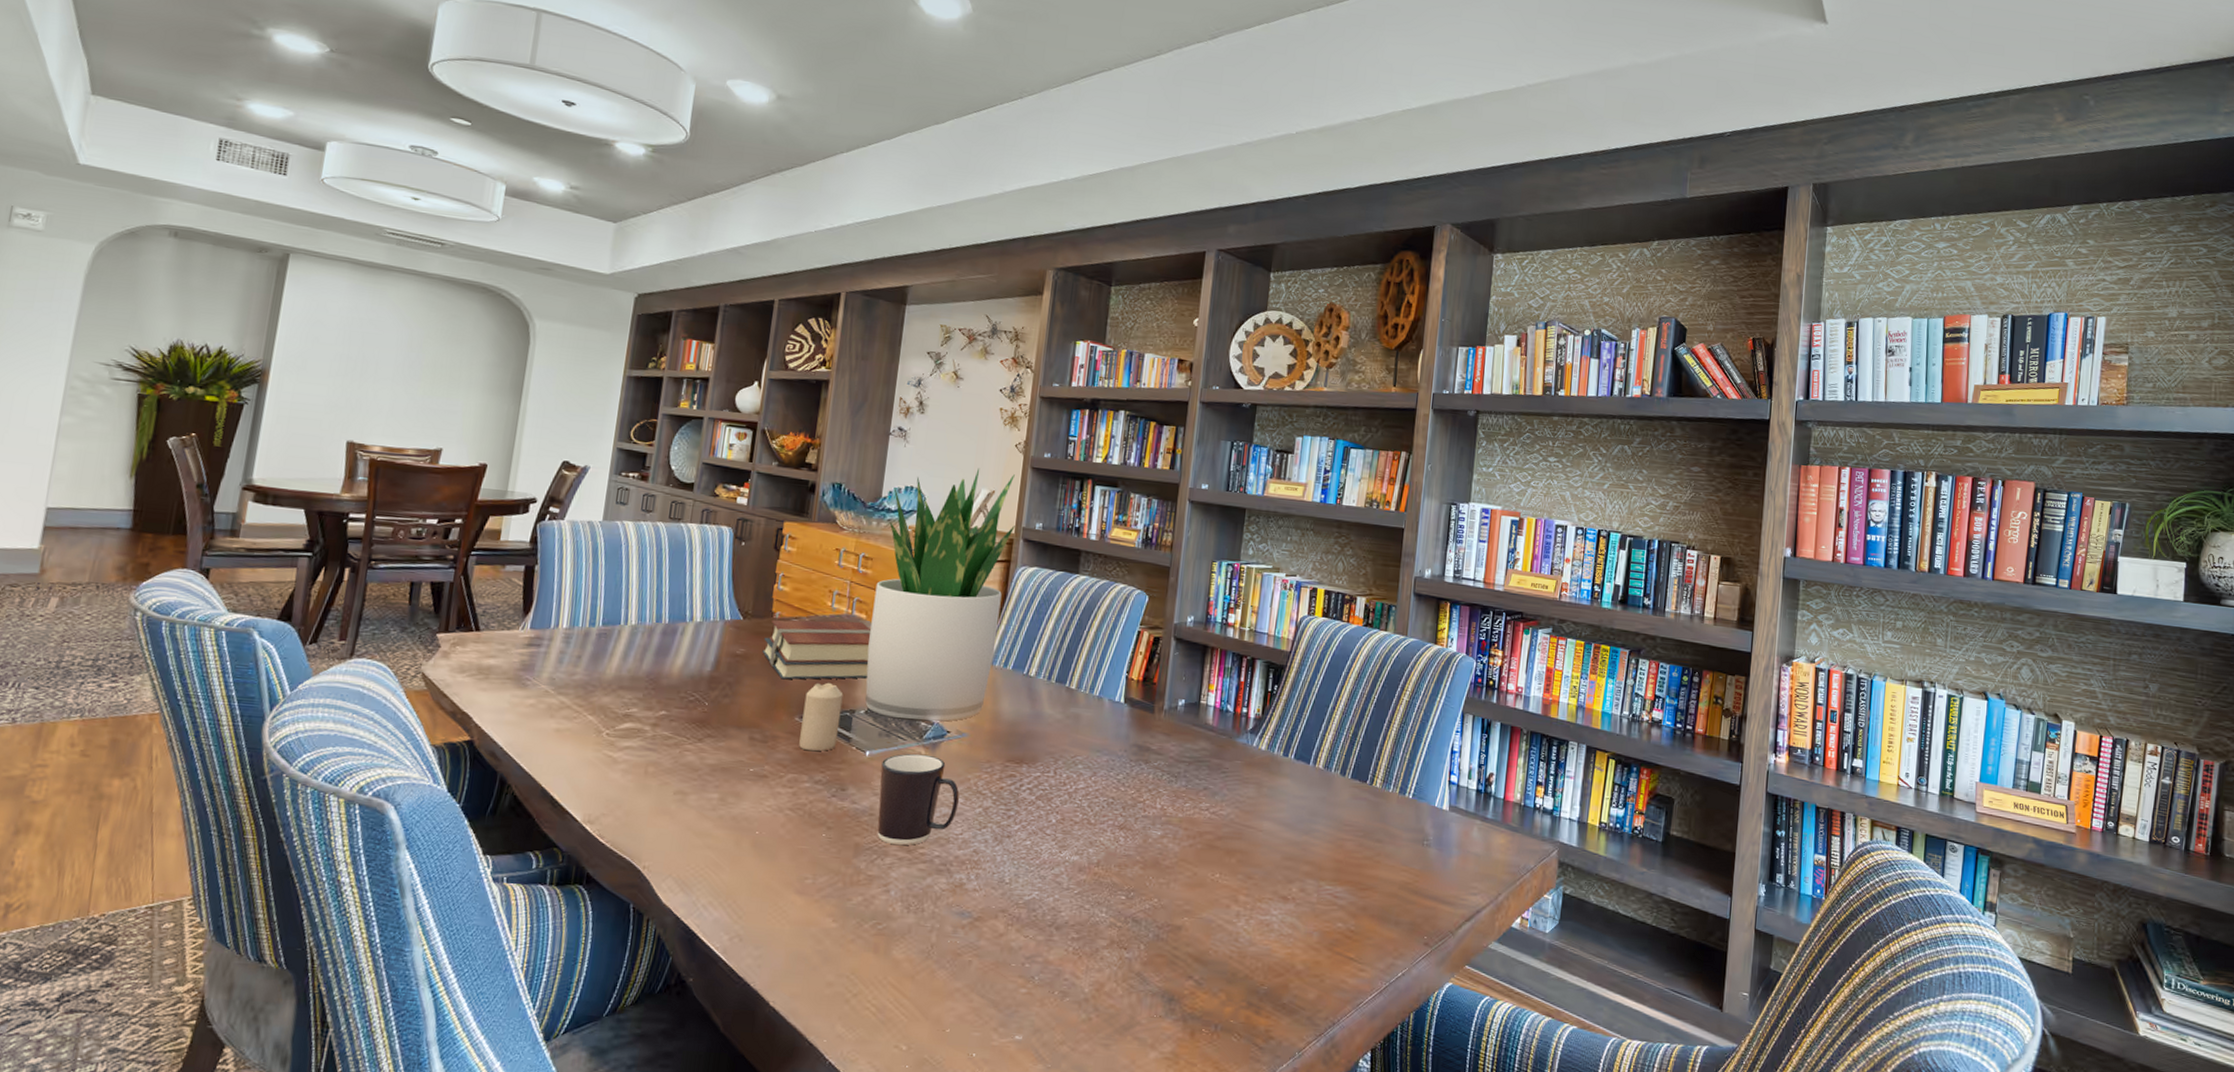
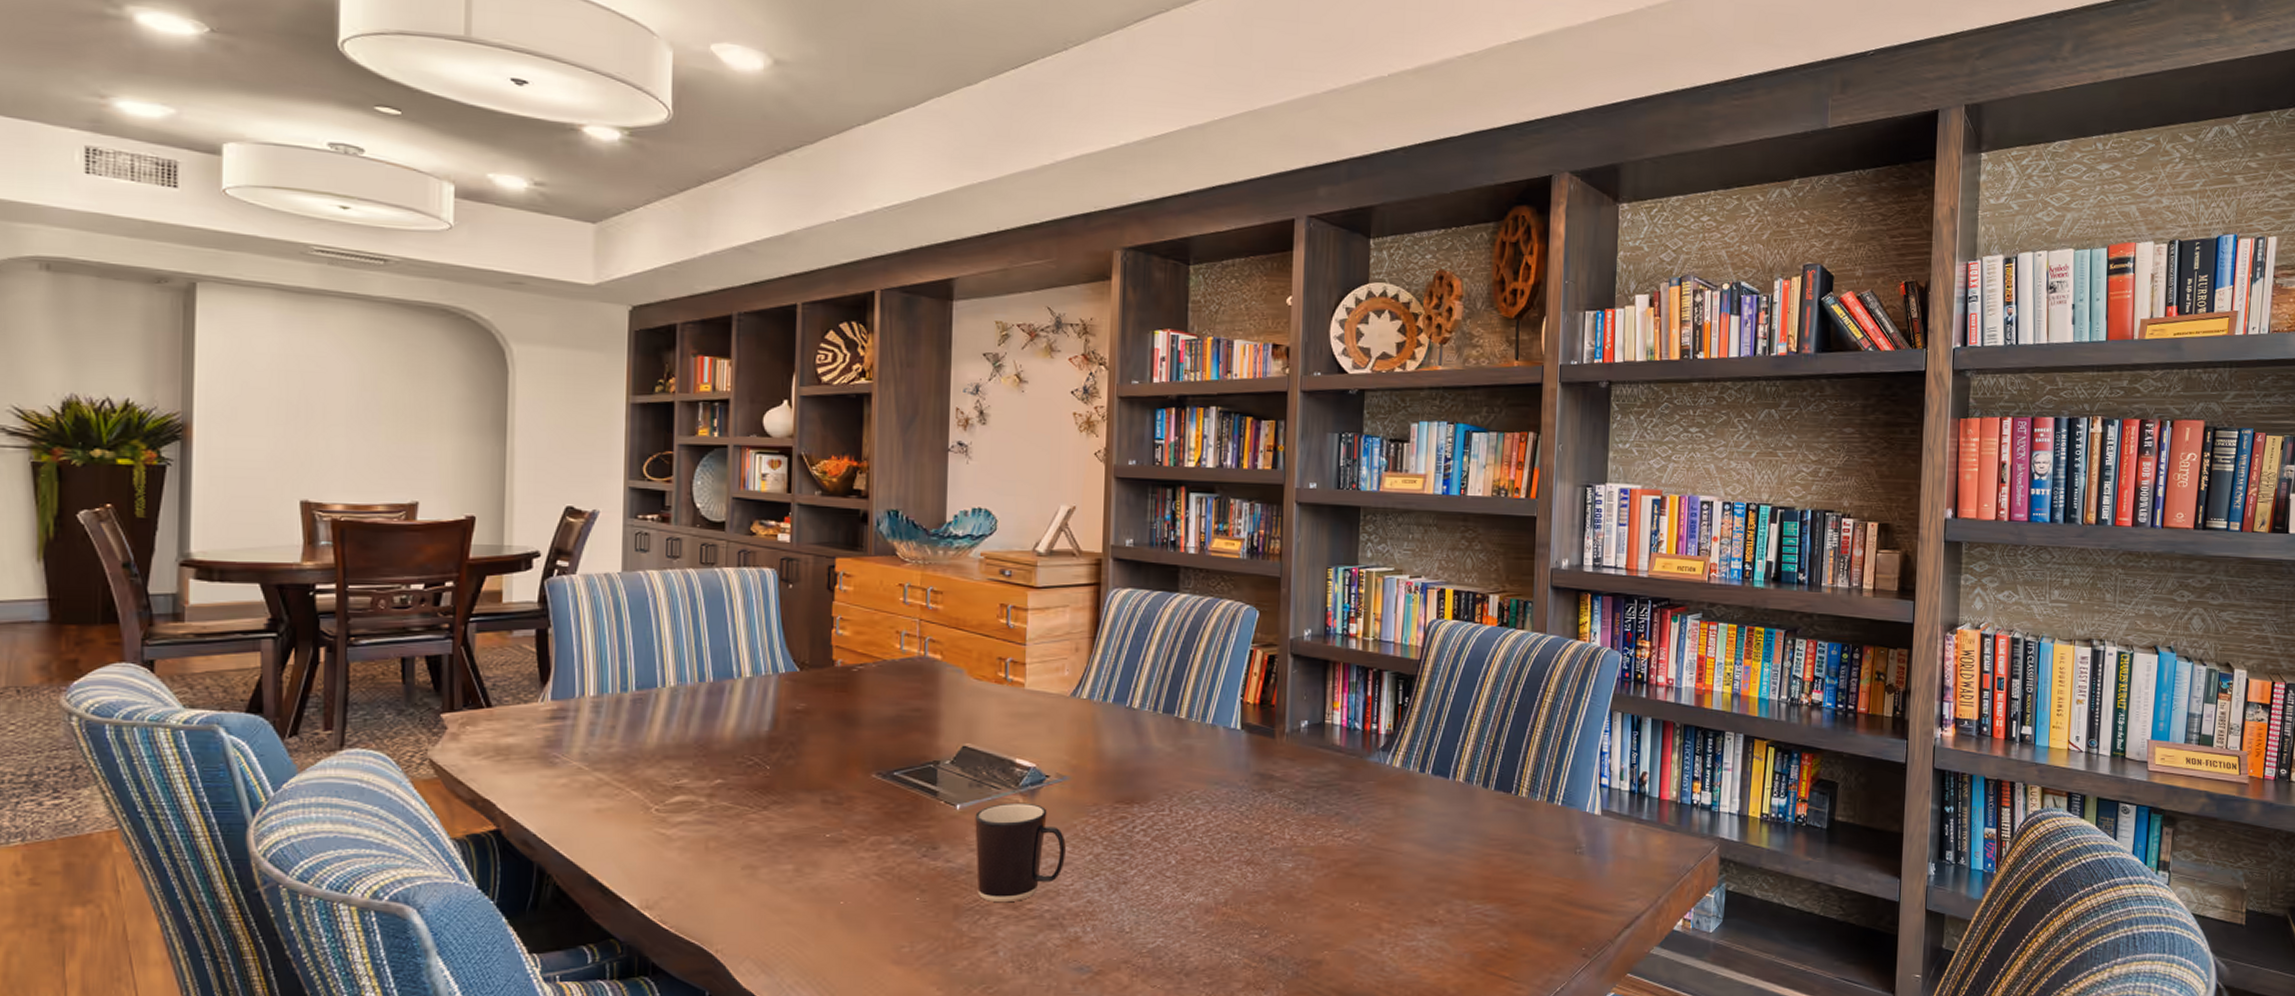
books: present [762,619,872,680] -> none [826,663,950,734]
candle: present [799,682,843,752] -> none [879,733,924,810]
planter: present [864,468,1015,722] -> none [947,482,1102,768]

